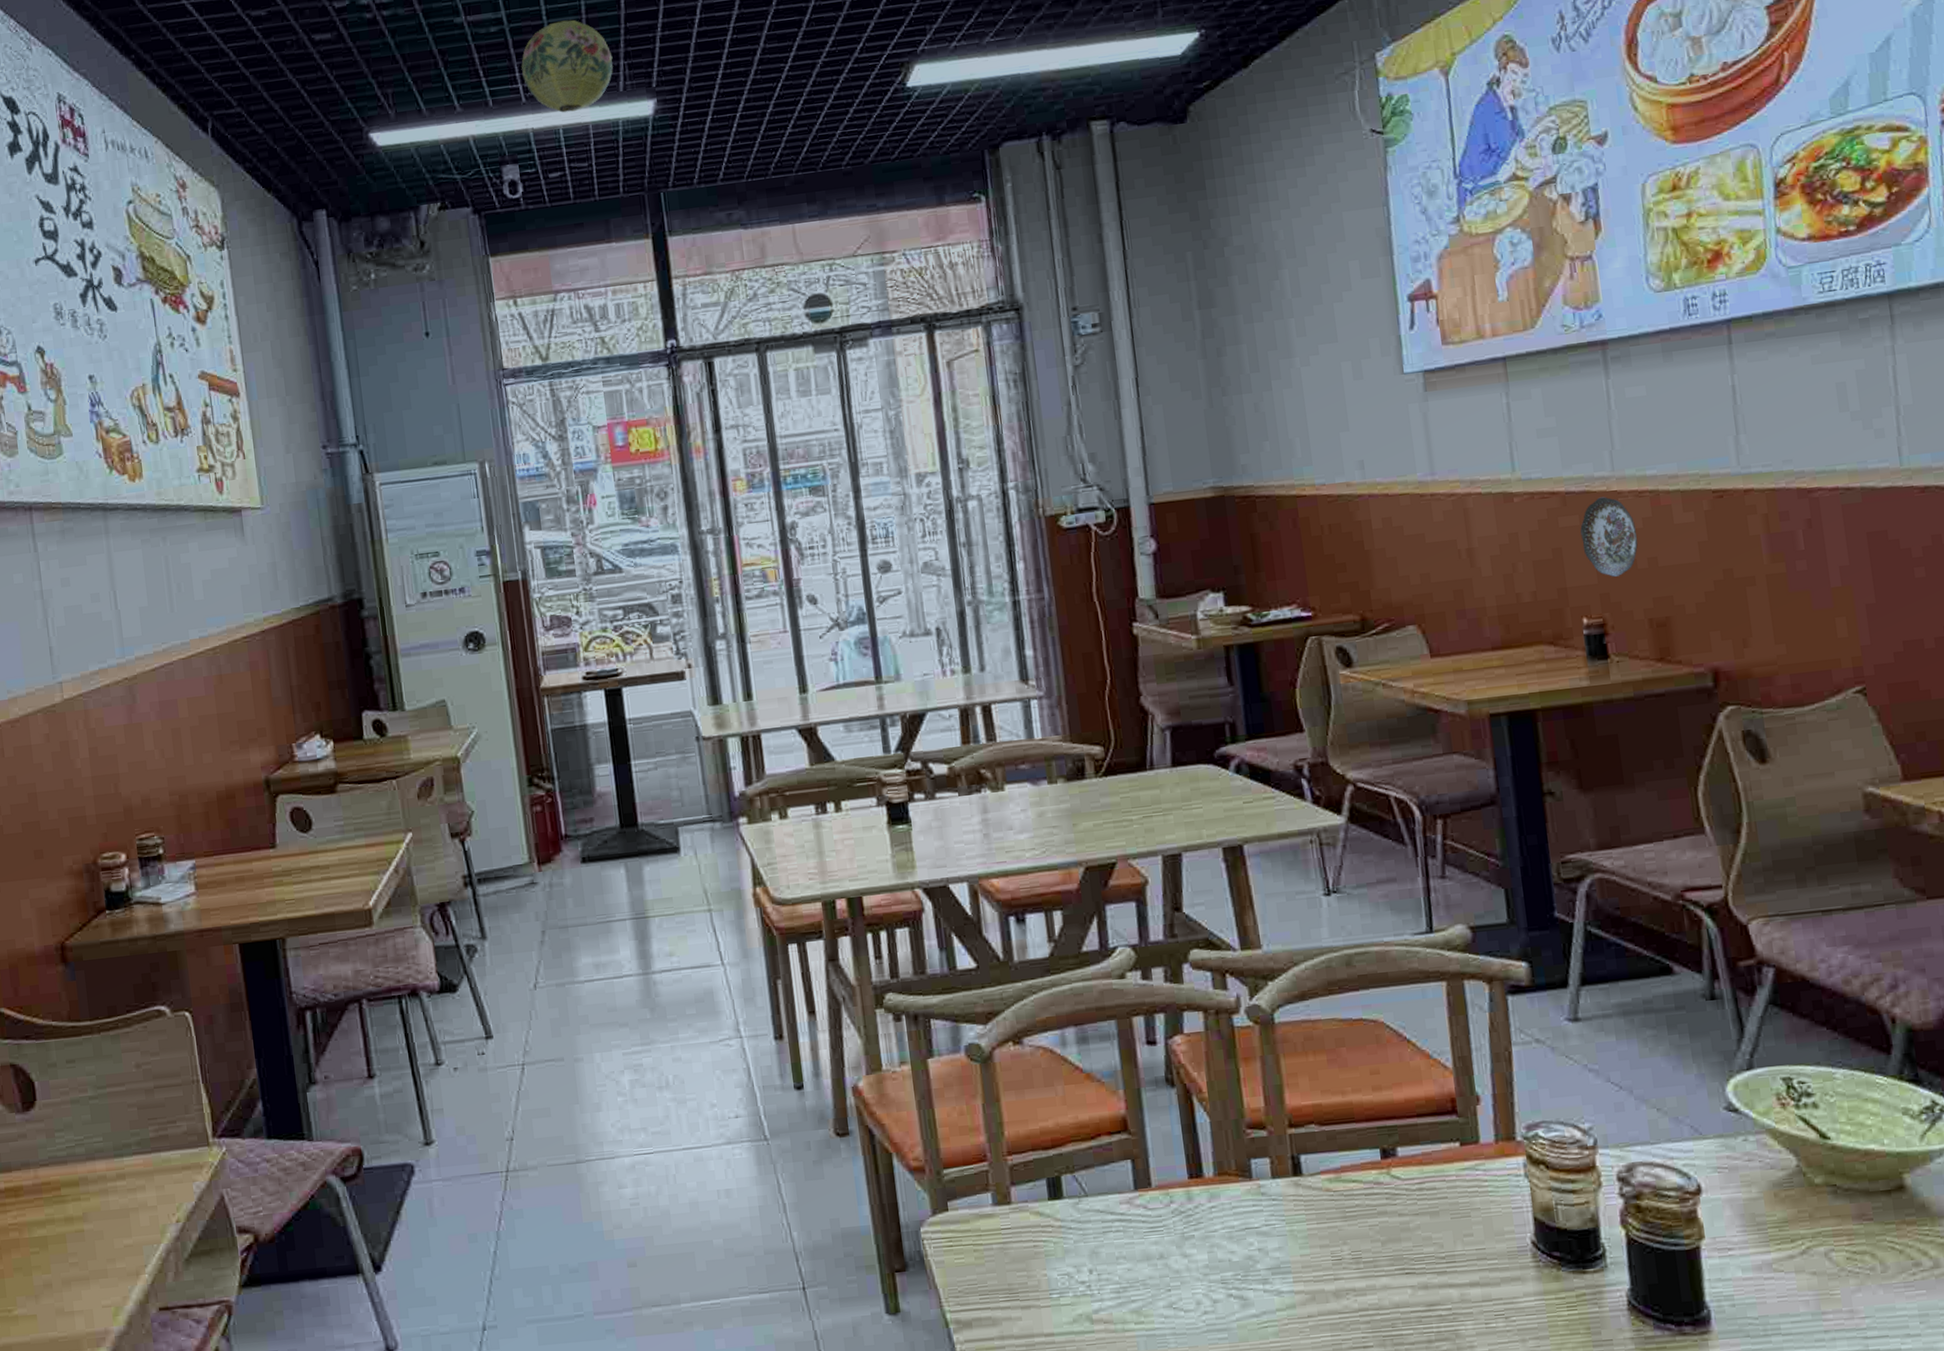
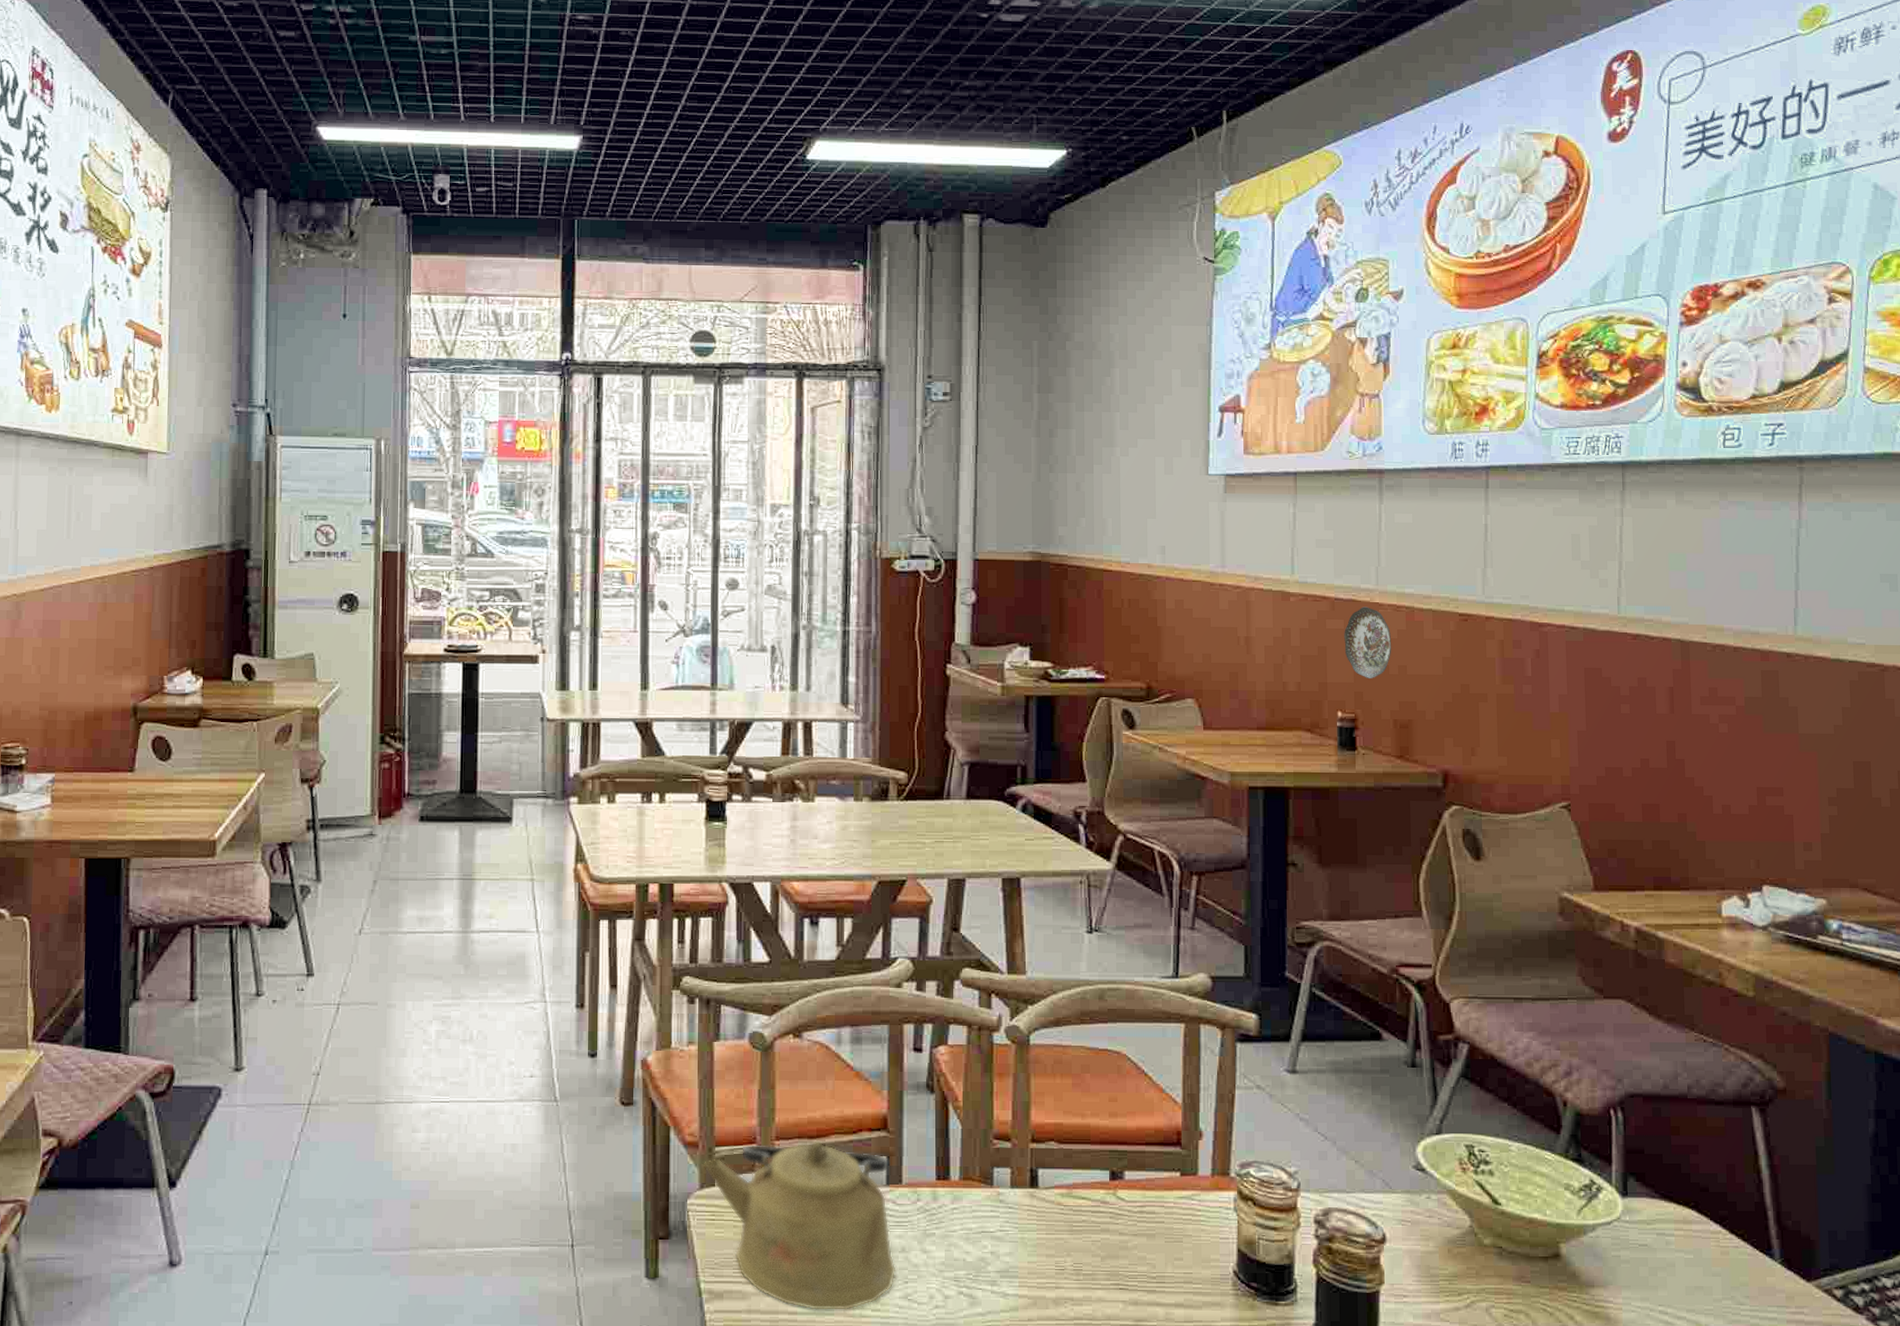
paper lantern: present [521,20,613,113] -> none [465,53,548,135]
kettle: none [932,1150,1157,1330] -> present [703,1140,896,1311]

